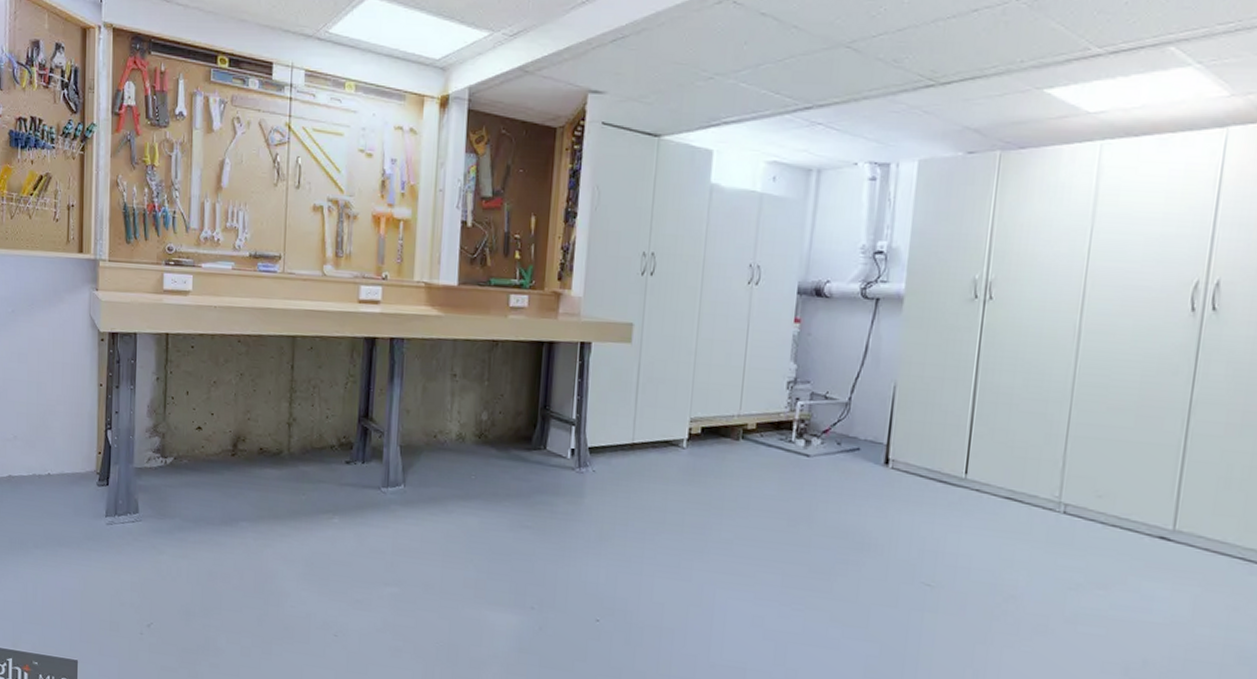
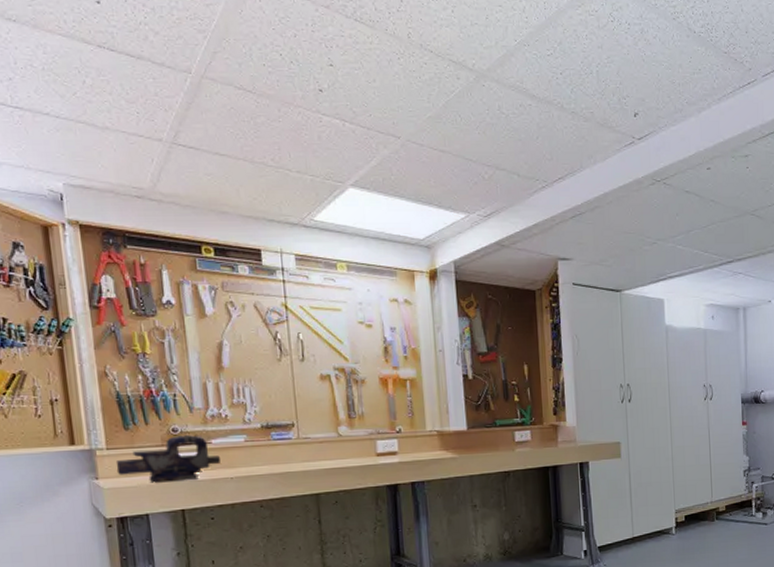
bench vise: none [114,255,207,305] -> present [115,435,220,484]

